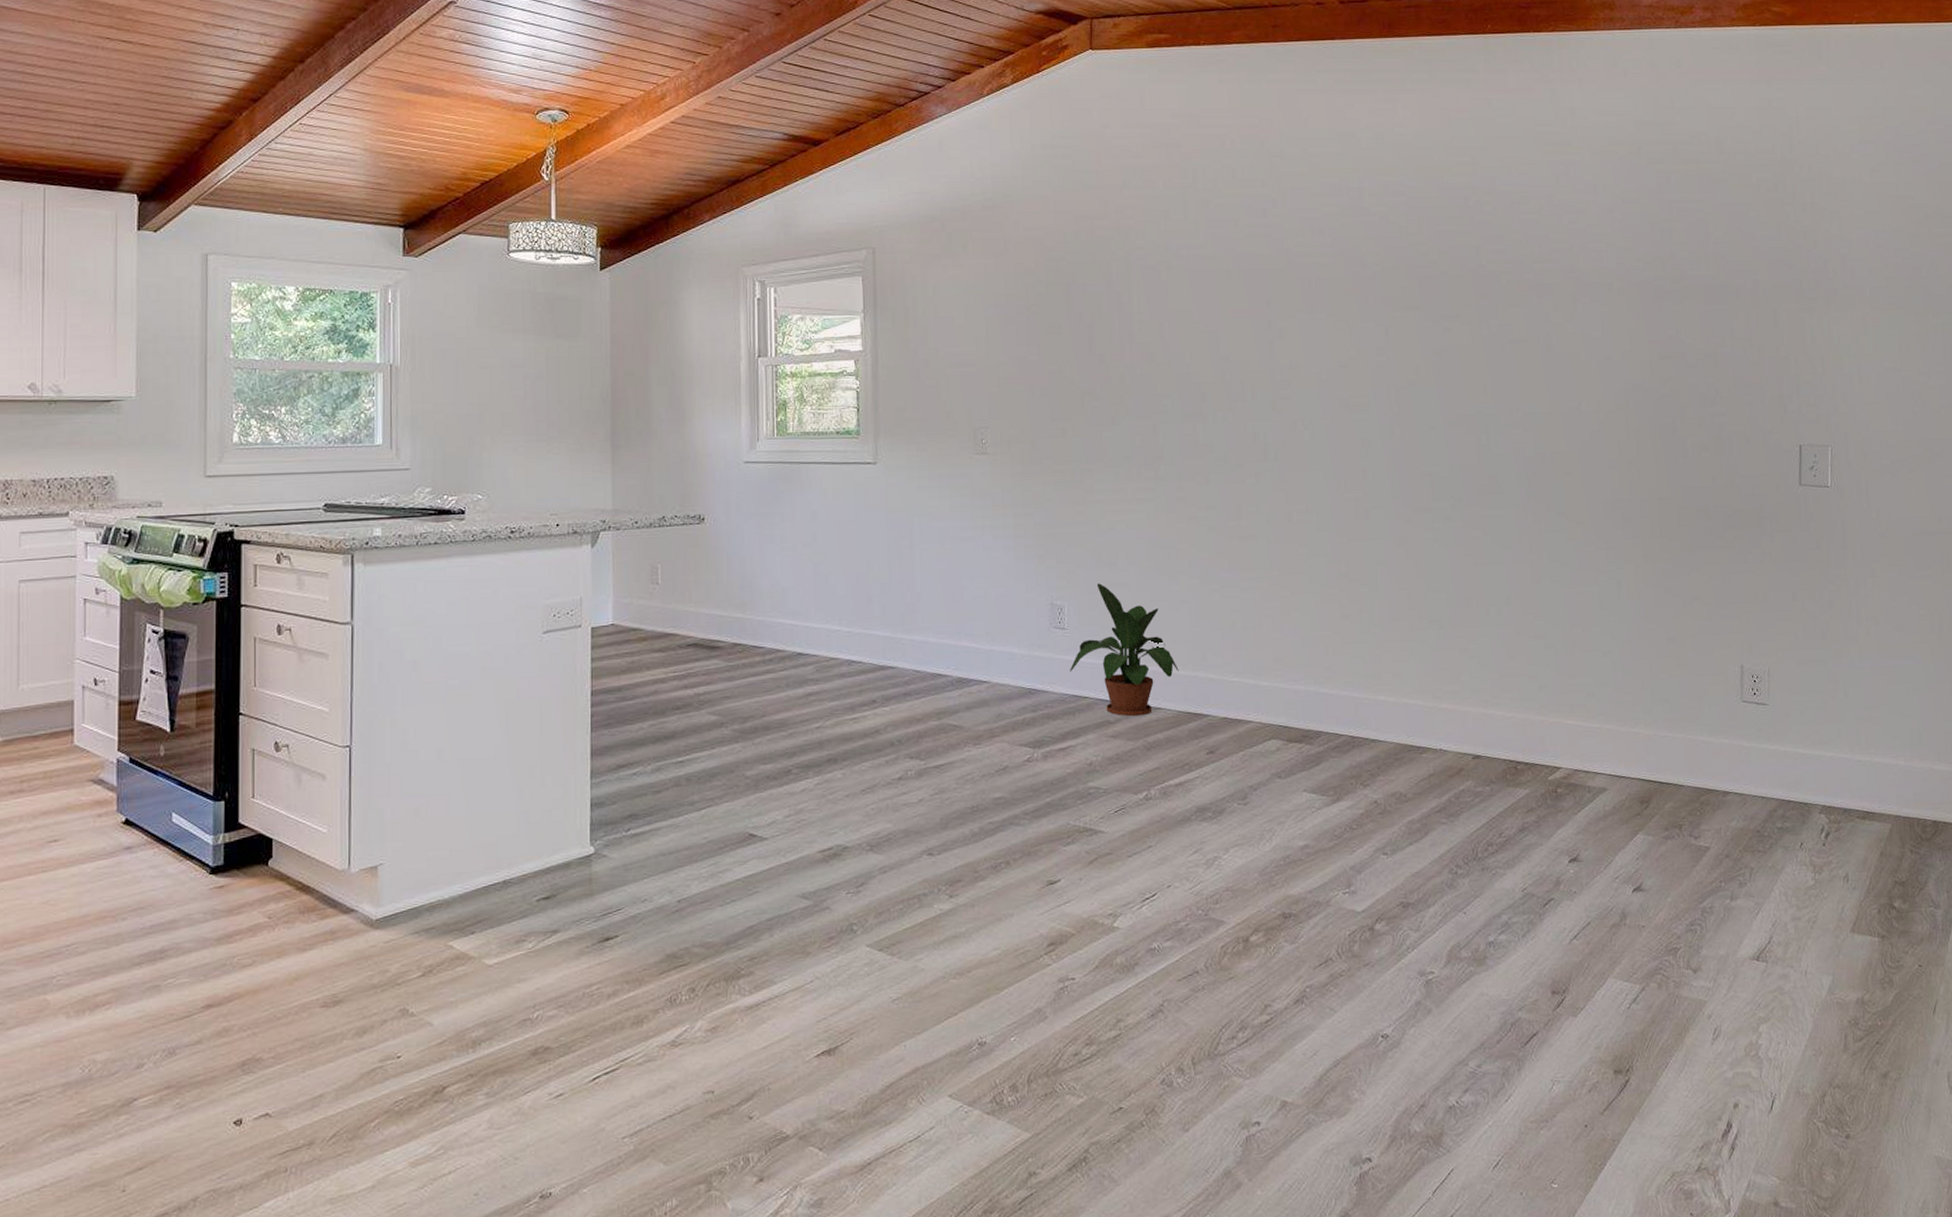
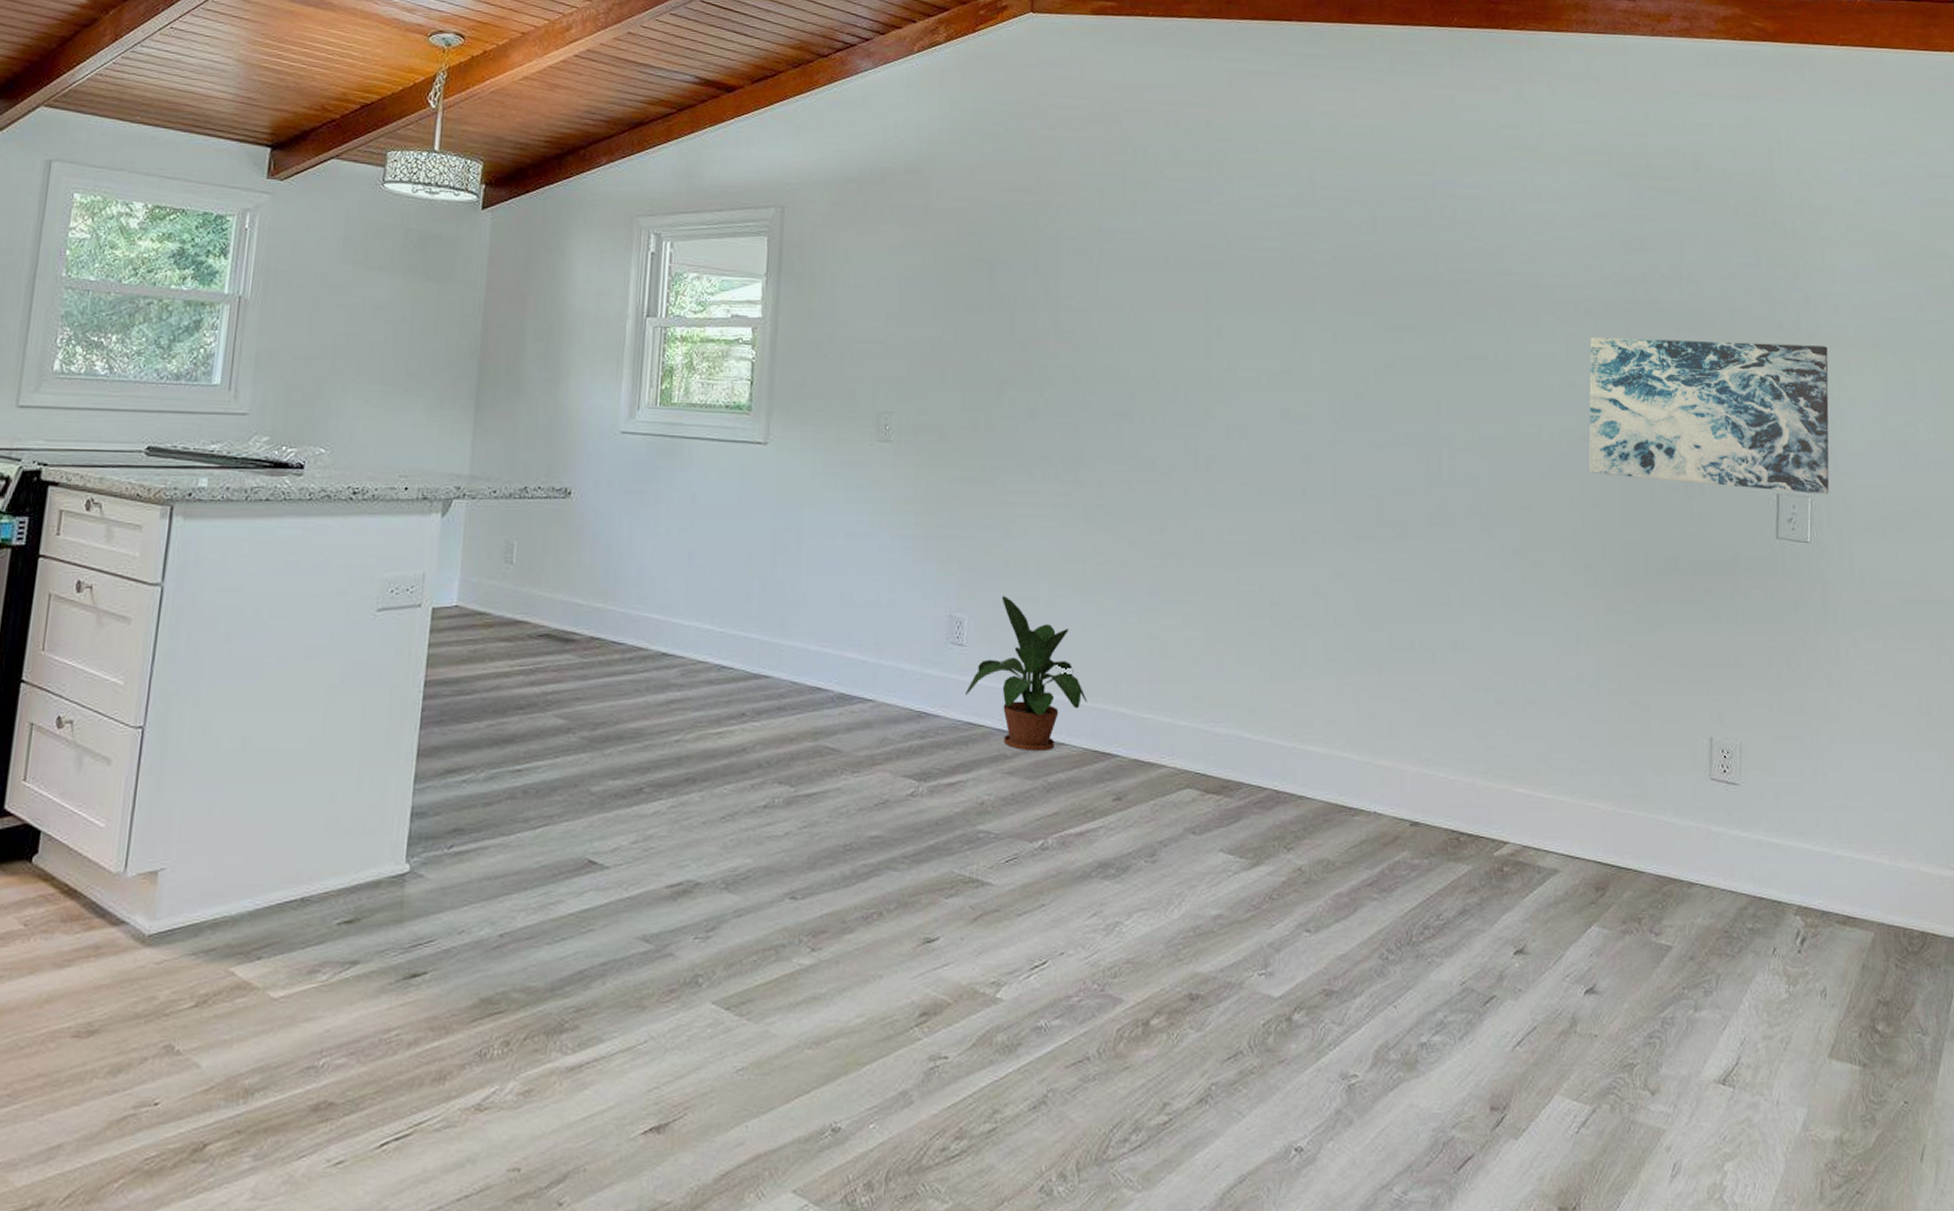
wall art: none [1623,307,1848,443] -> present [1588,336,1829,495]

